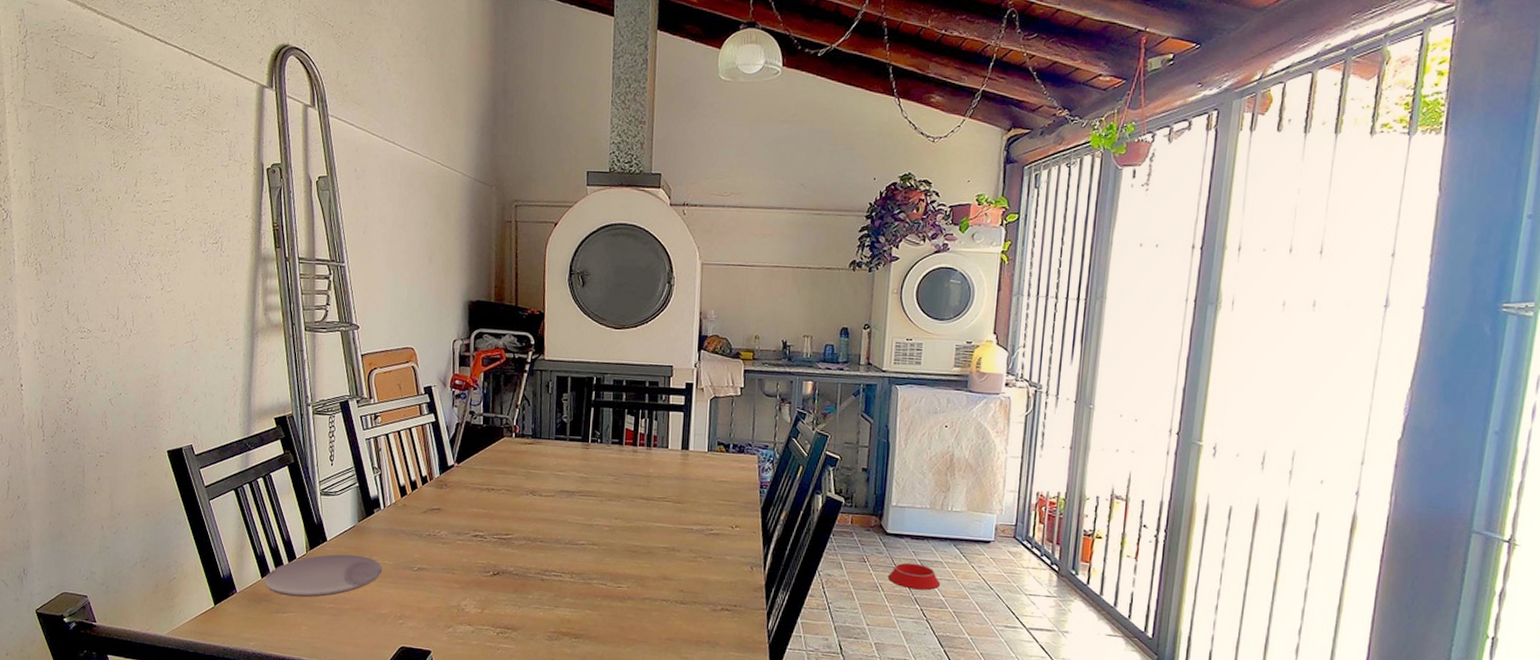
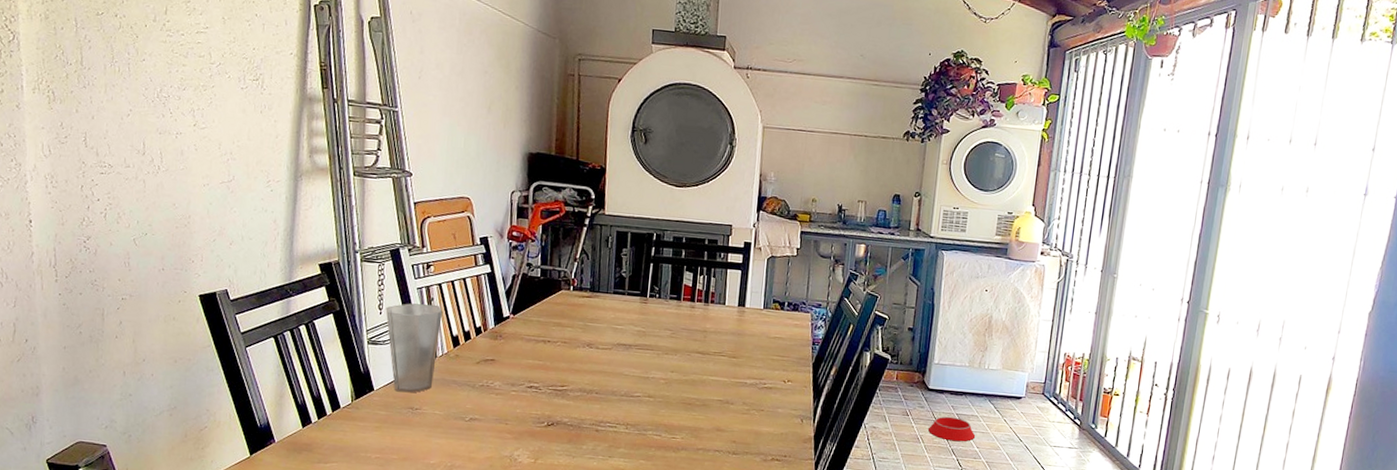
plate: present [264,554,383,598] -> none [305,404,433,448]
cup: none [336,454,390,543] -> present [385,303,443,393]

